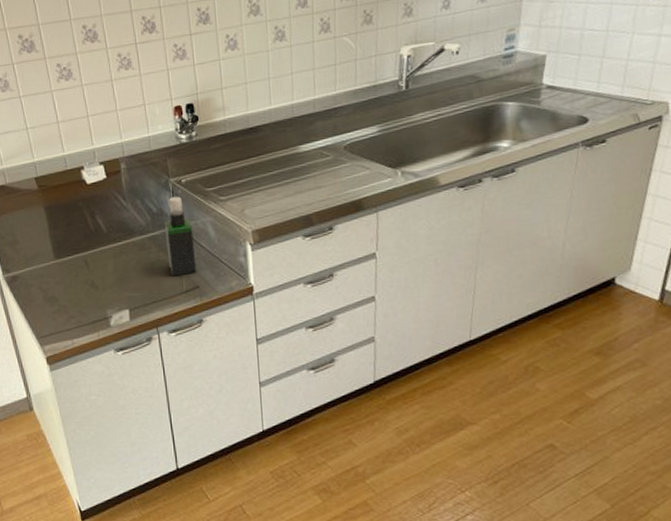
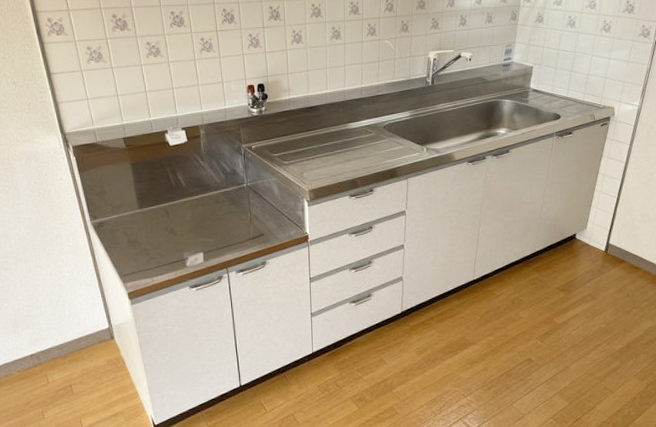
spray bottle: present [164,196,197,277] -> none [236,159,262,226]

